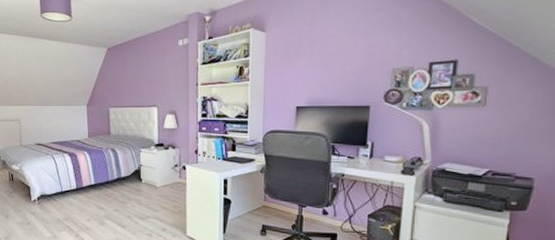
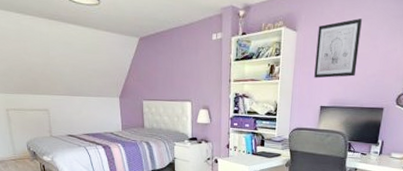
wall art: none [287,15,336,78] -> present [314,18,362,79]

